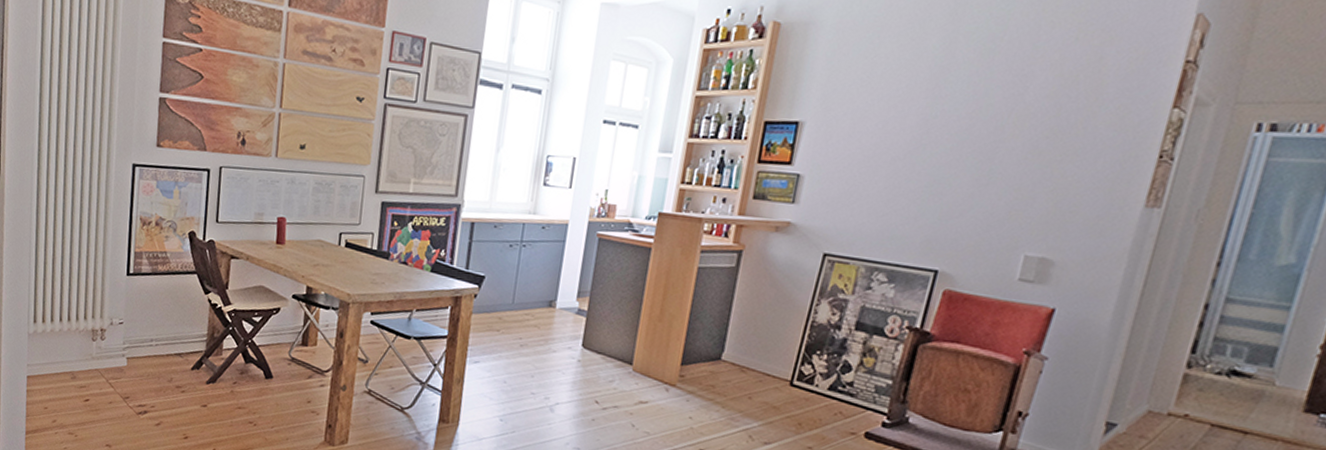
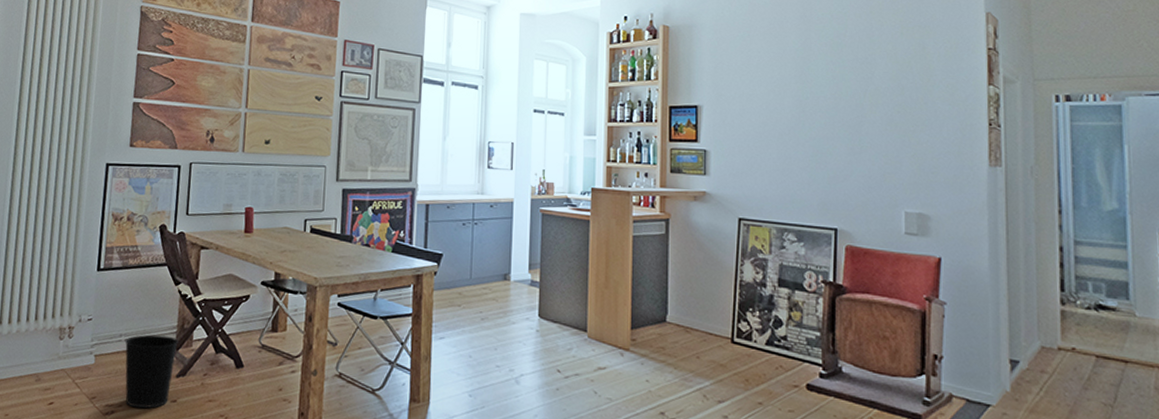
wastebasket: none [155,341,209,411] -> present [124,334,179,409]

